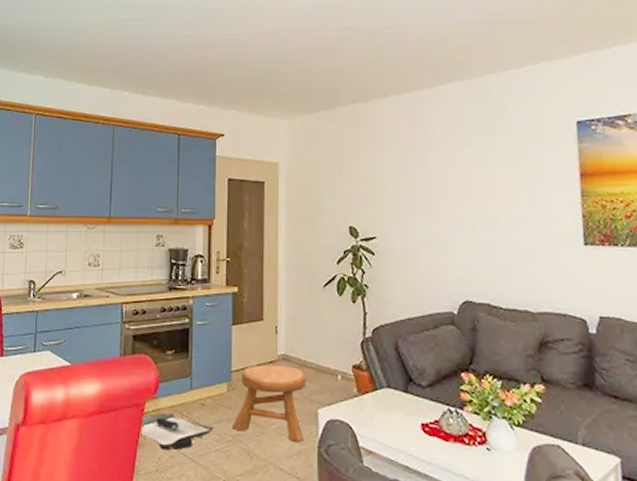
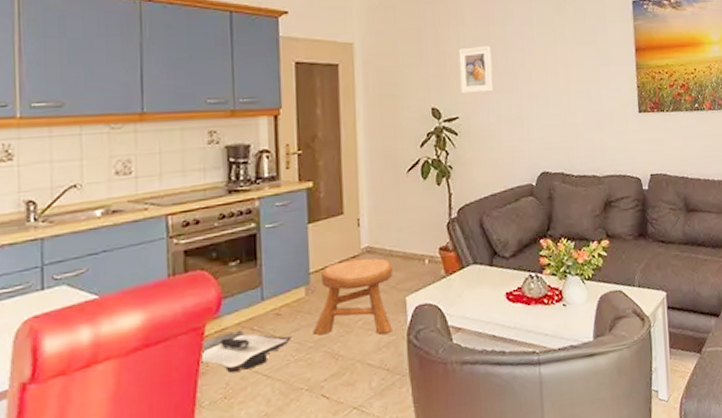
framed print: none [378,168,413,214] -> present [458,46,494,94]

